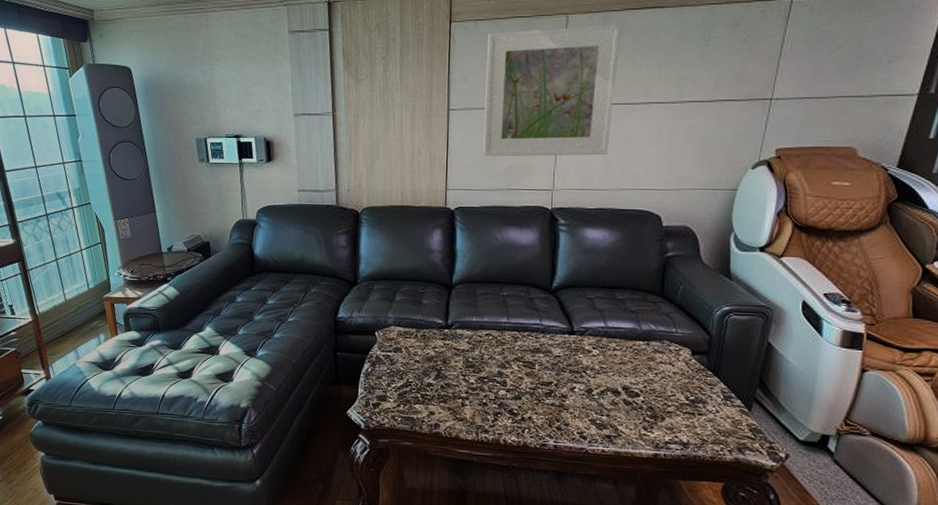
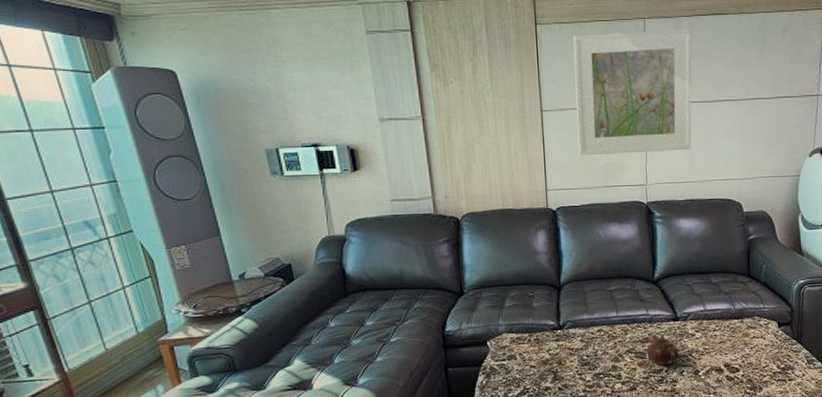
teapot: none [536,345,572,379] -> present [646,334,679,365]

